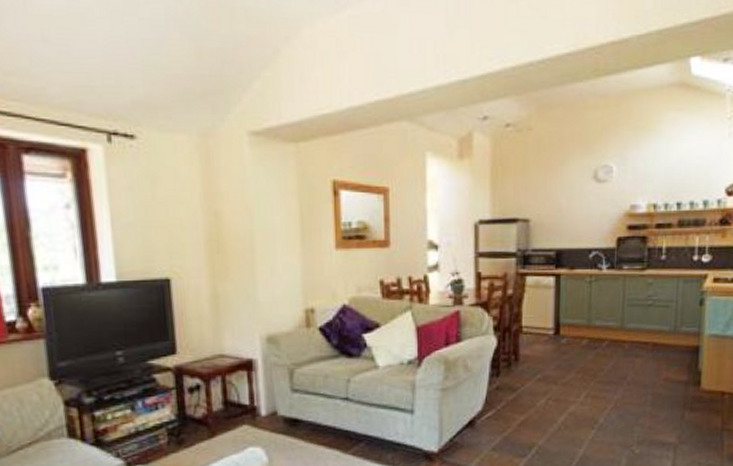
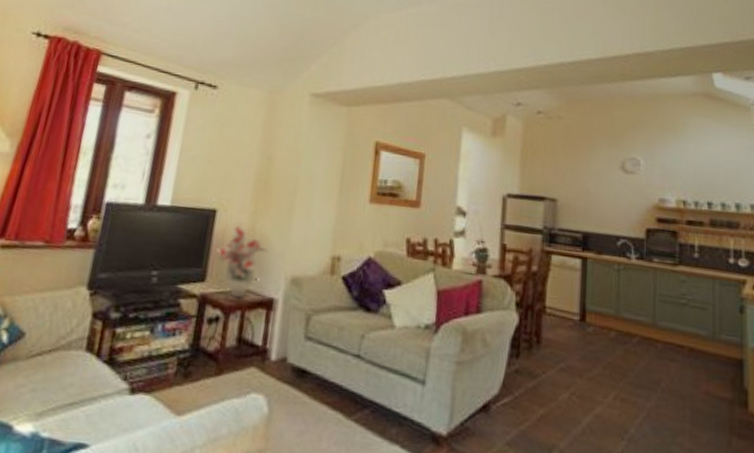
bouquet: none [179,291,236,365] -> present [215,225,268,298]

